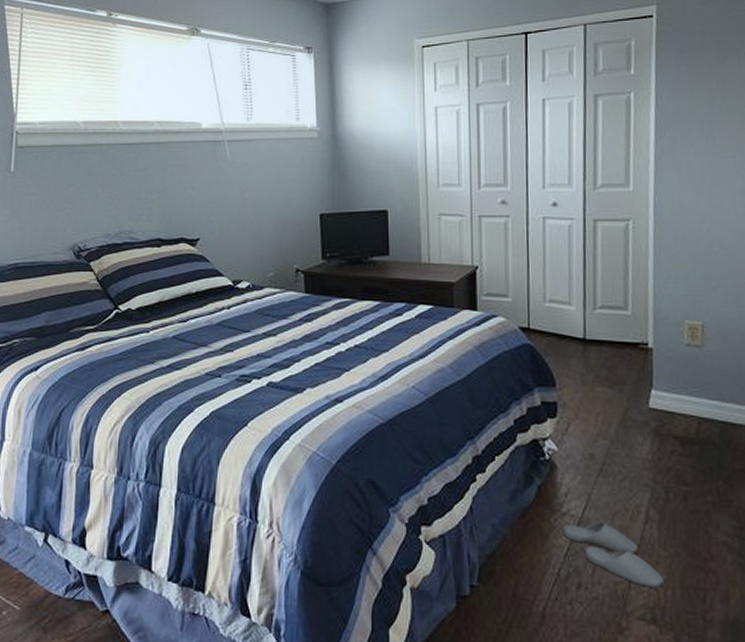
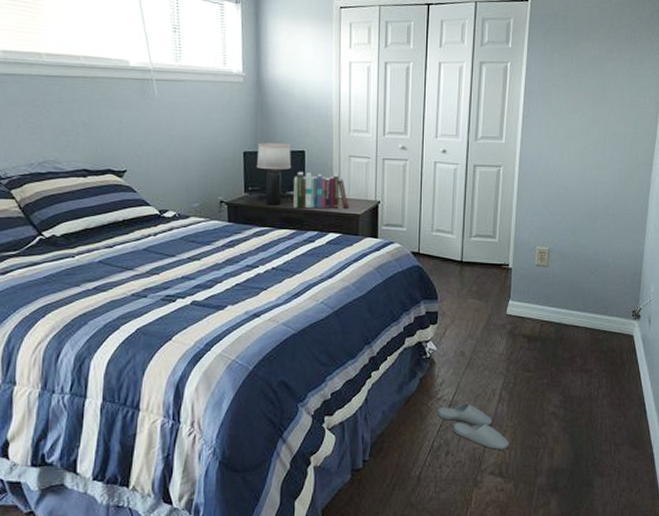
table lamp: none [334,203,374,273] -> present [256,142,292,205]
books: none [377,233,440,277] -> present [293,171,348,209]

